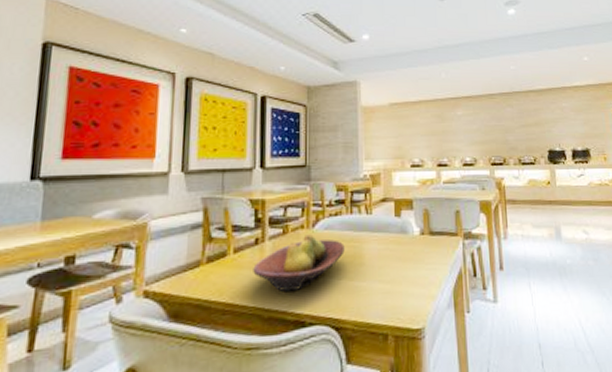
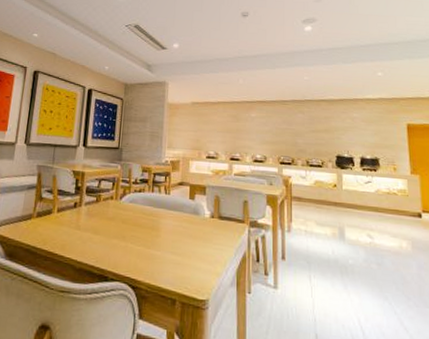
fruit bowl: present [253,234,345,292] -> none [70,205,145,251]

